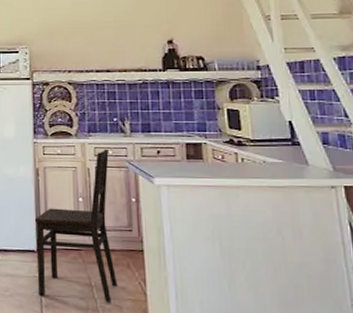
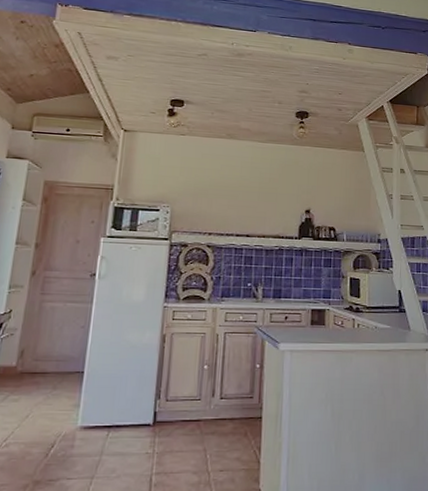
dining chair: present [34,149,118,303] -> none [149,314,239,474]

